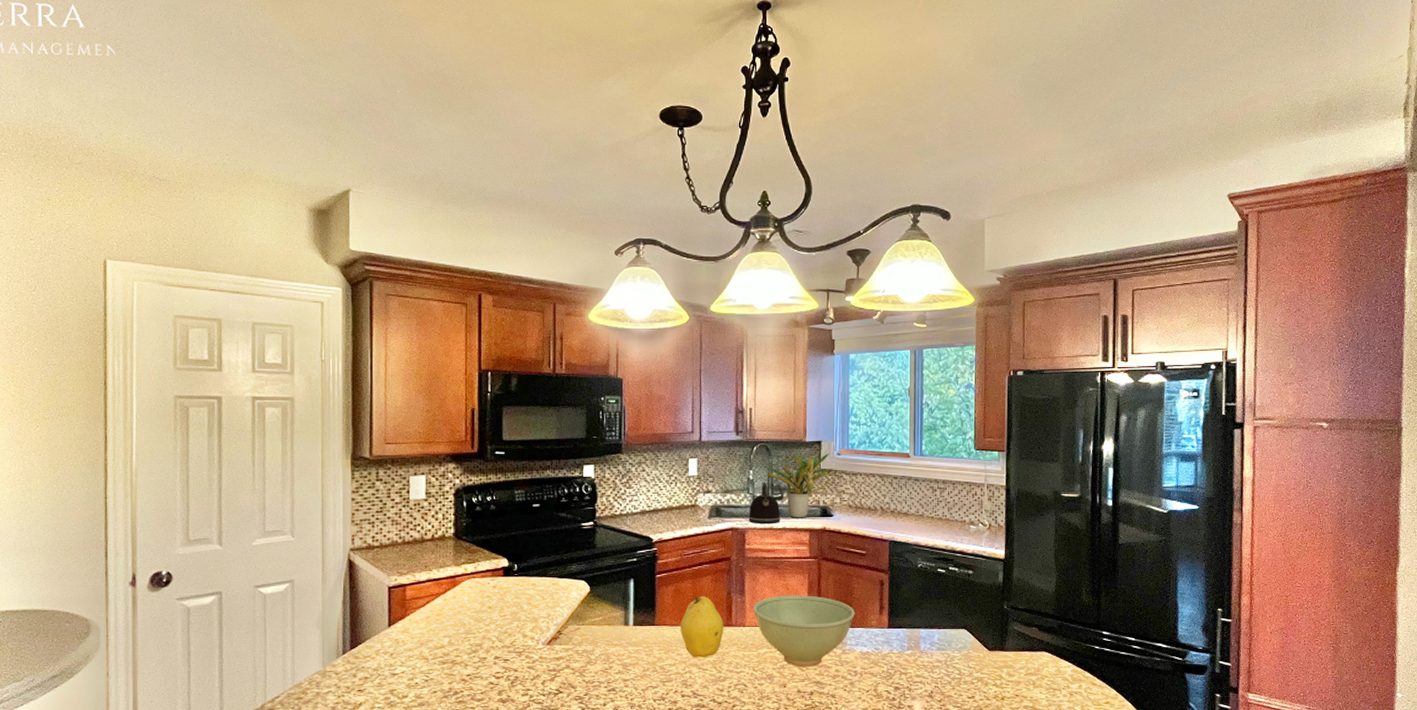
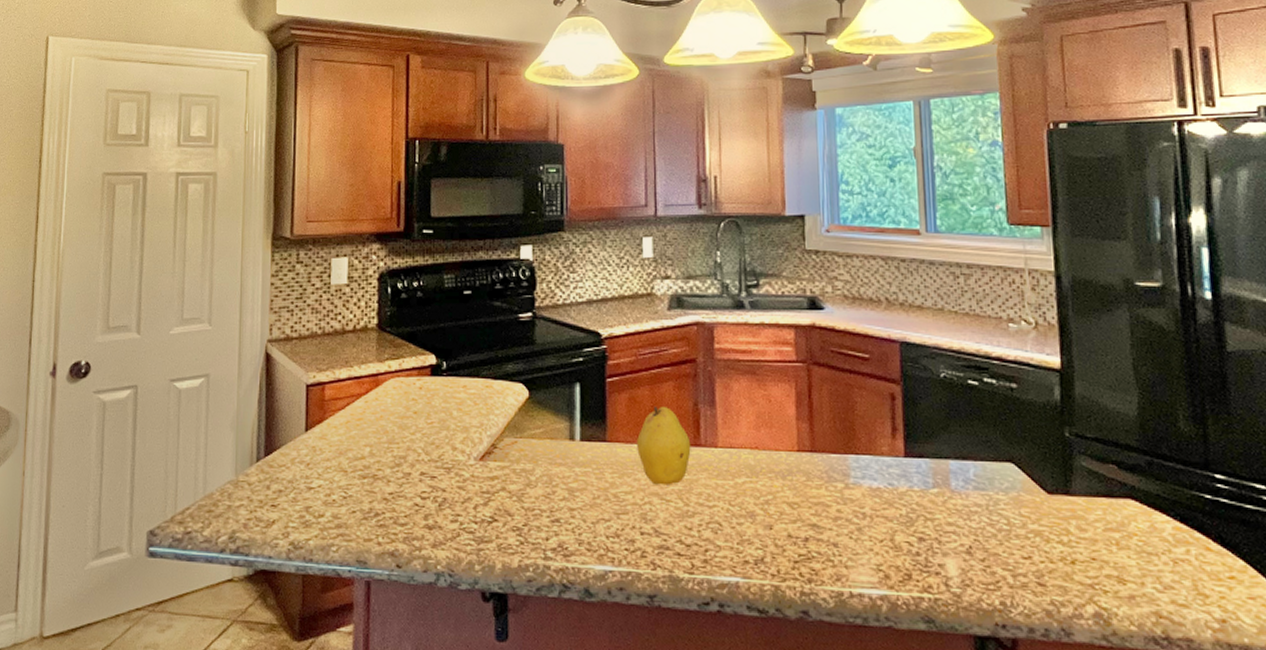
kettle: present [748,482,781,523] -> none [717,266,758,317]
bowl: present [753,595,855,667] -> none [726,409,859,504]
potted plant: present [764,452,842,518] -> none [734,228,834,311]

